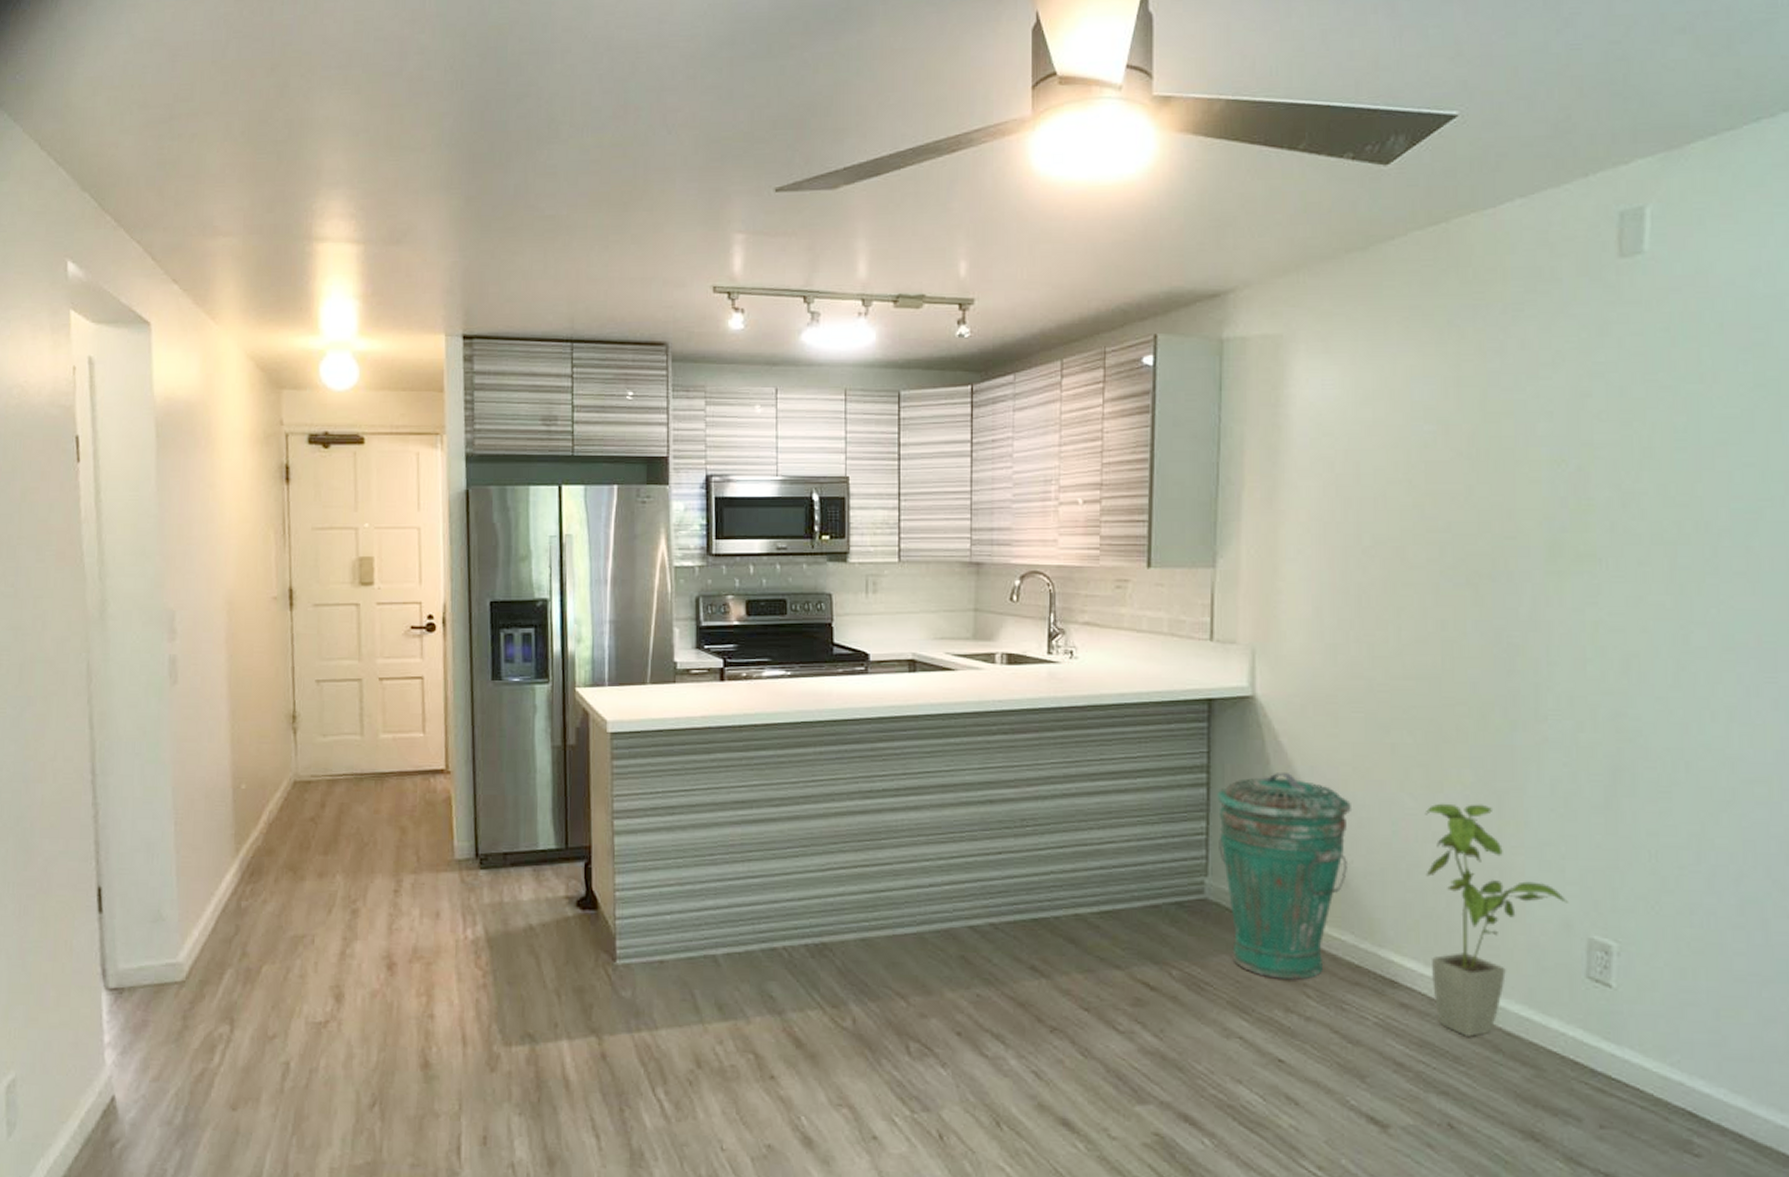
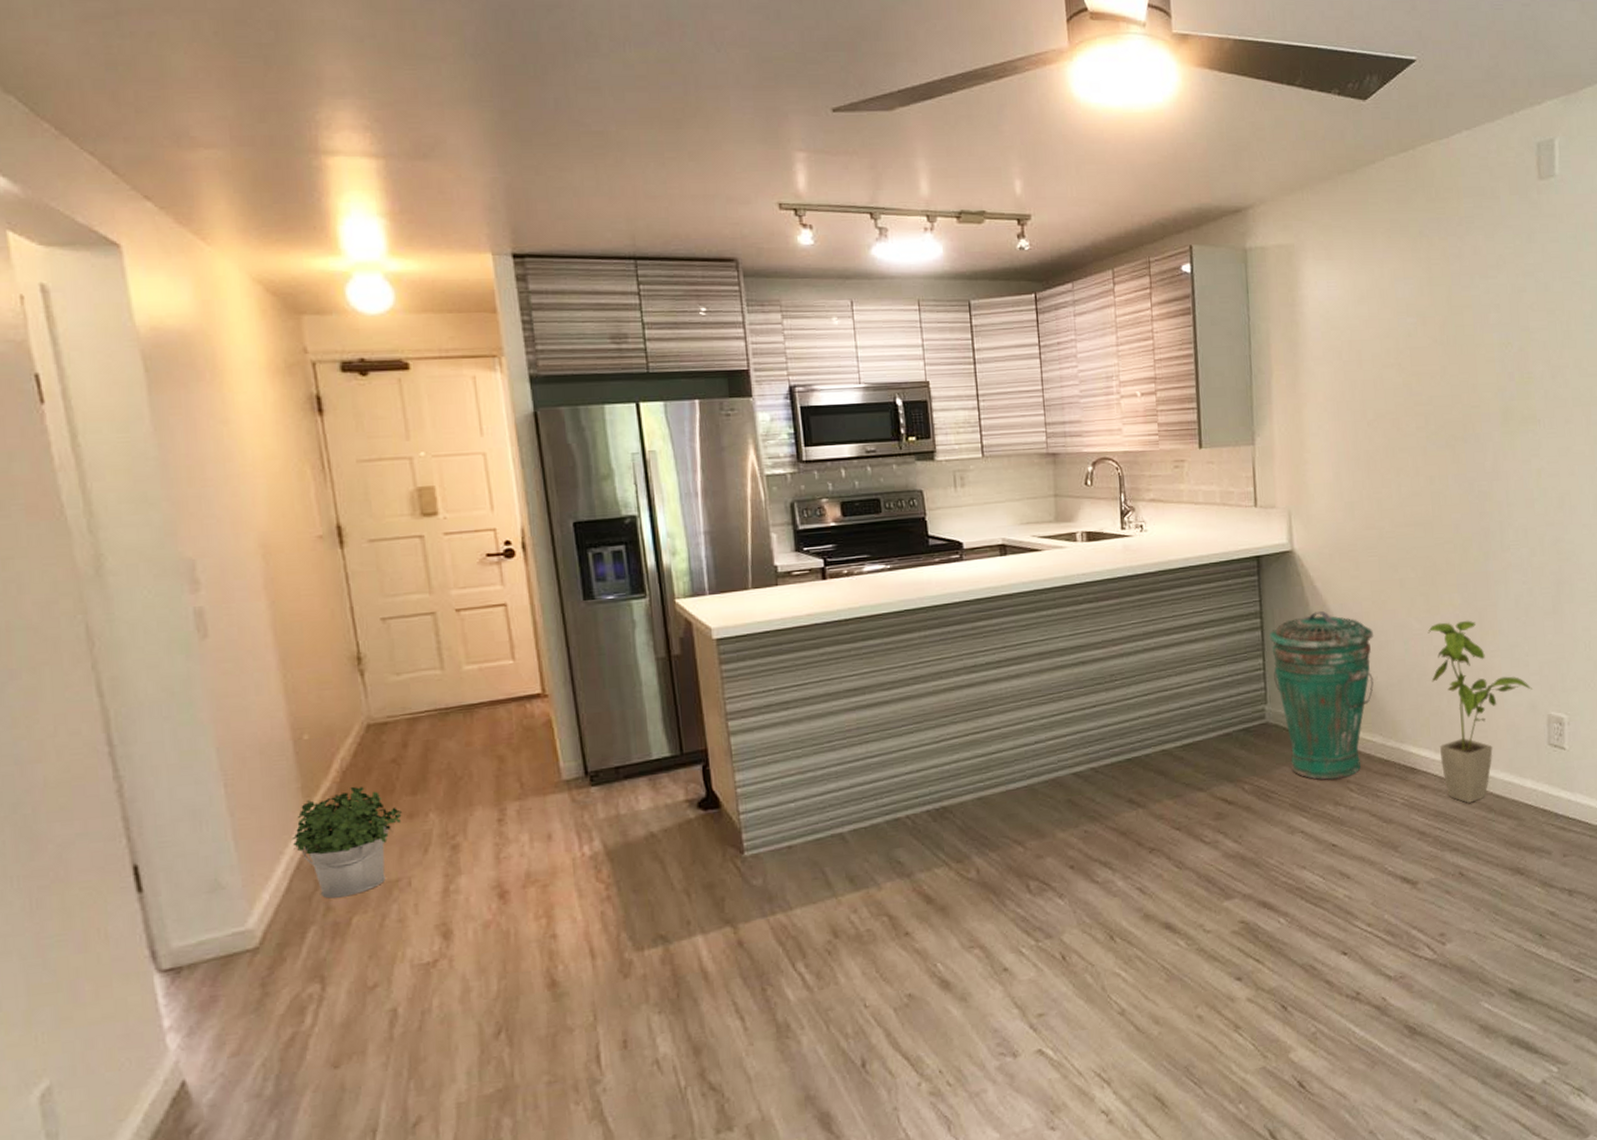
potted plant: none [222,840,315,945] -> present [291,786,403,899]

